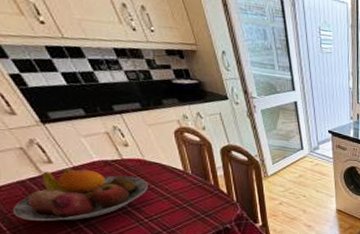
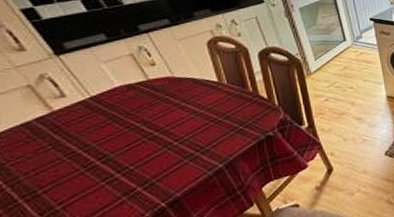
fruit bowl: present [12,168,148,221] -> none [12,96,178,168]

